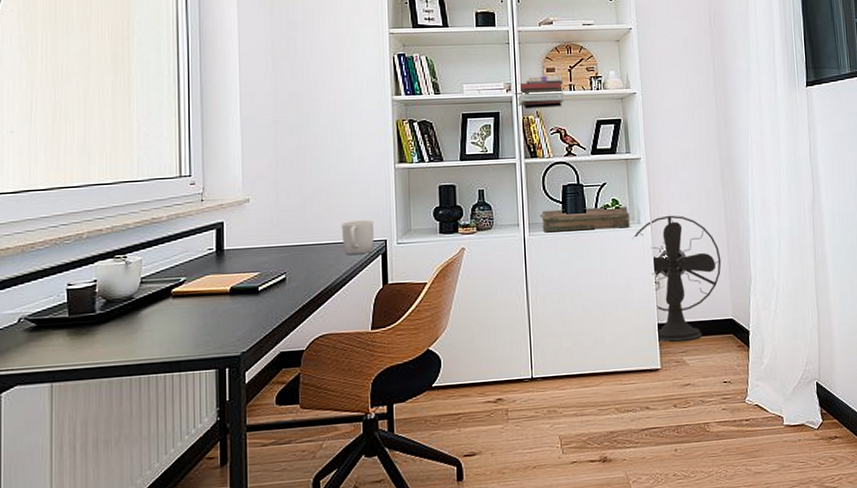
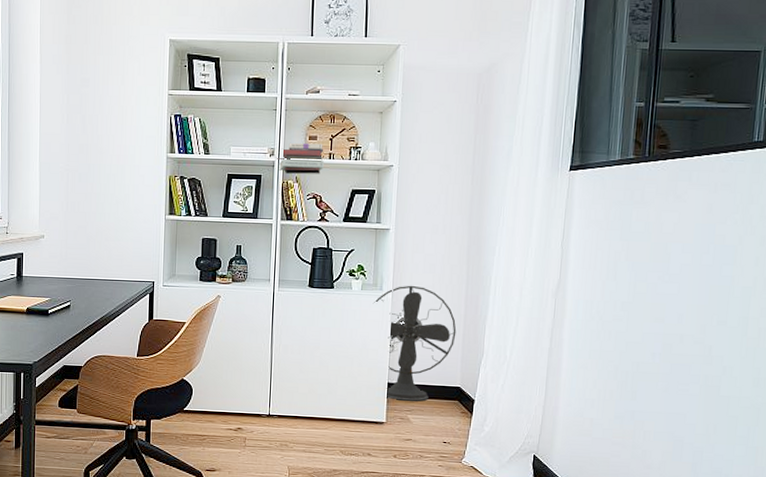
mug: present [341,220,374,254] -> none [117,262,144,291]
decorative box: present [540,206,630,233] -> none [290,269,373,293]

